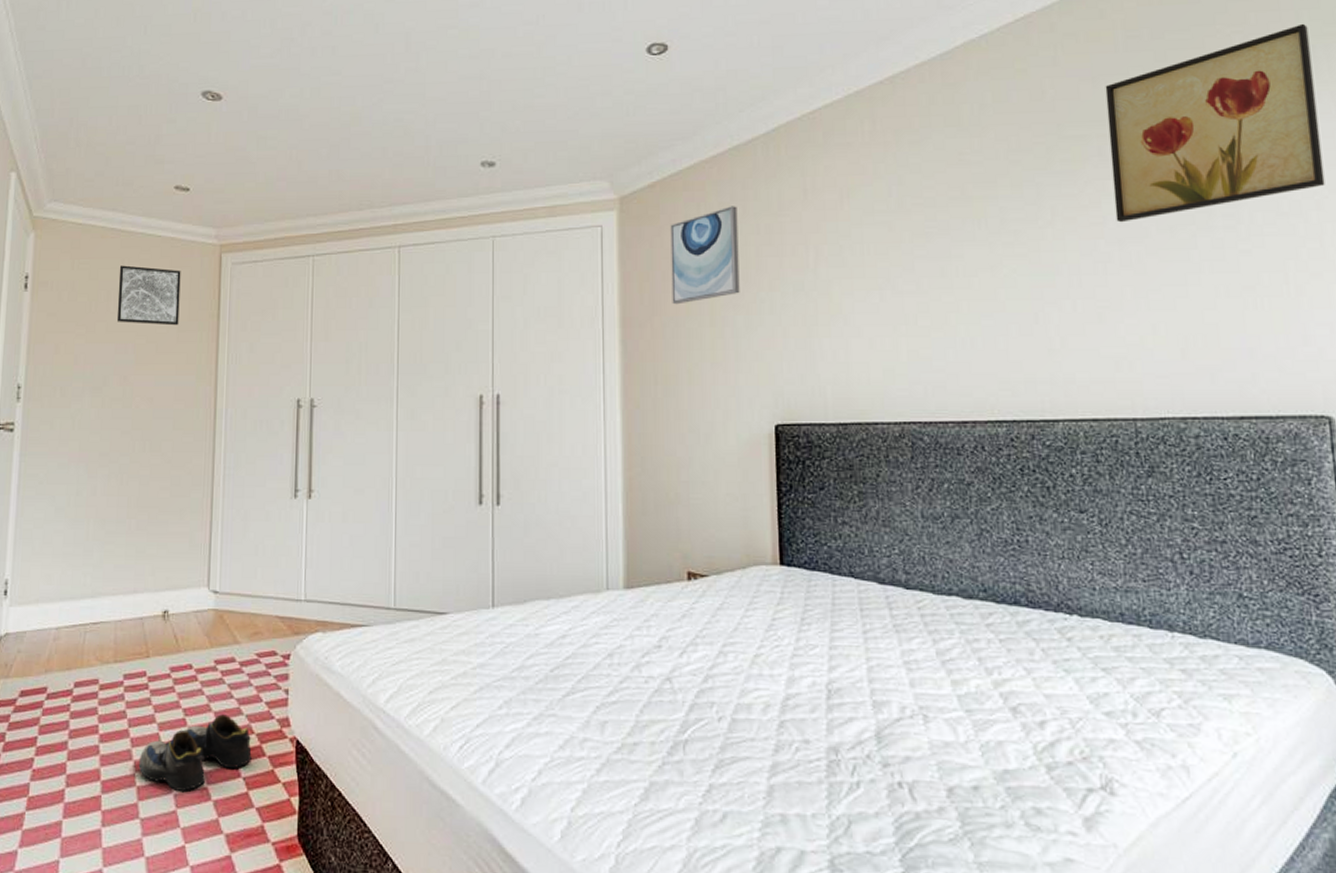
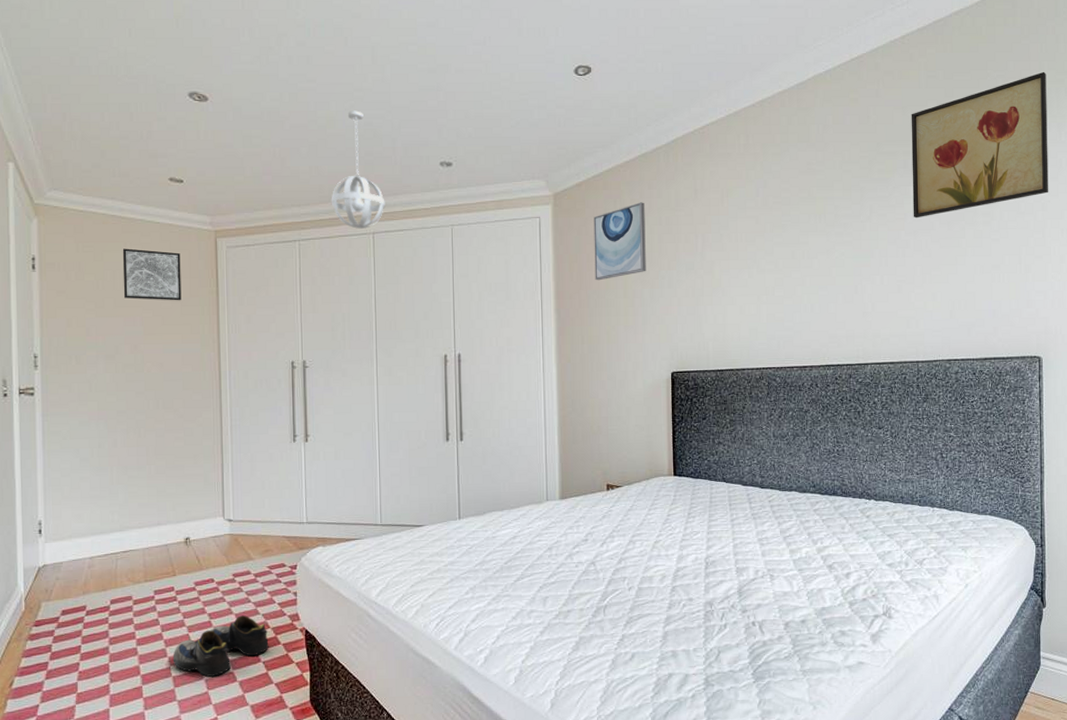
pendant light: none [351,105,415,242] -> present [331,110,385,229]

